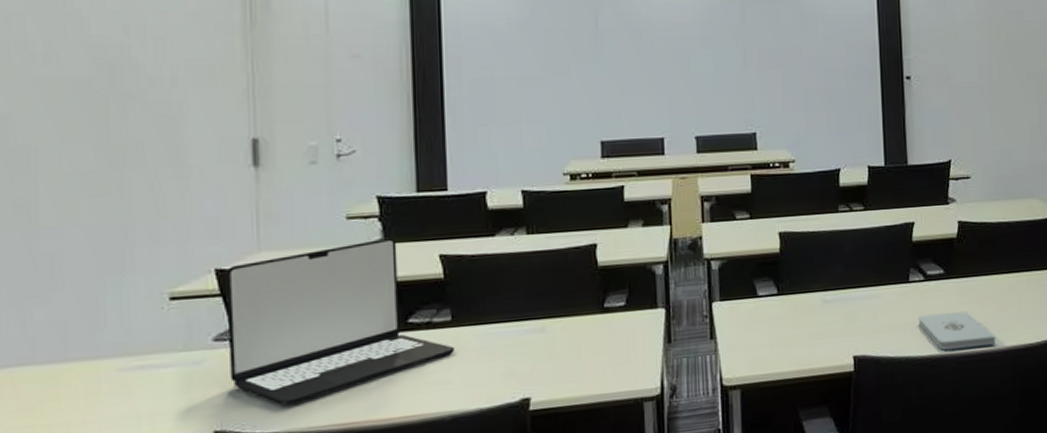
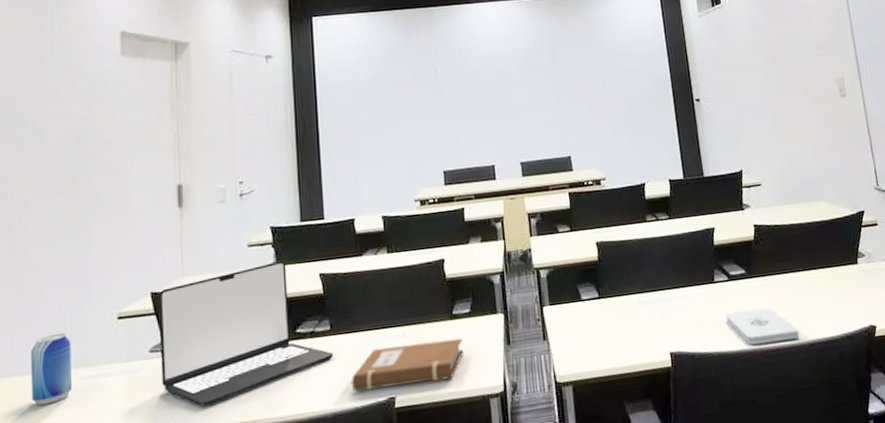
beer can: none [49,314,109,402] -> present [31,332,73,406]
notebook: none [474,334,615,392] -> present [349,337,463,392]

